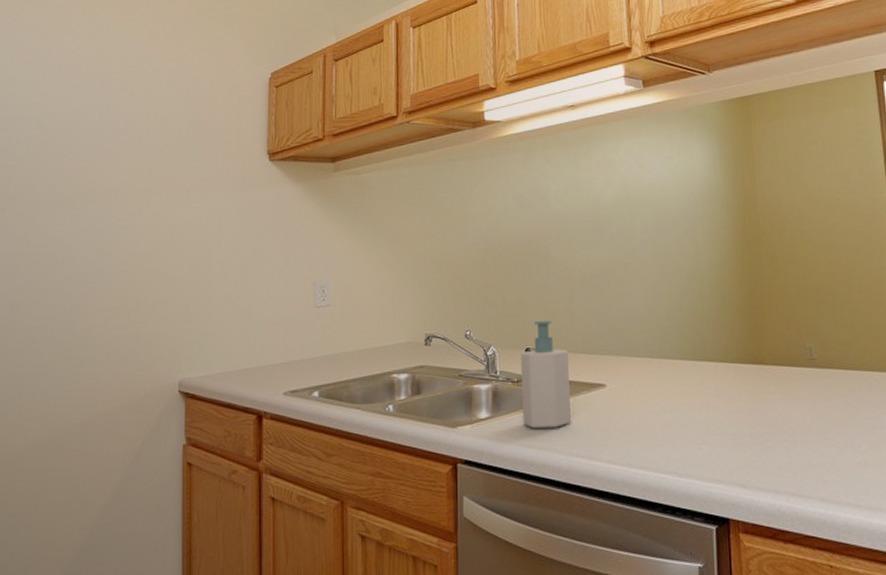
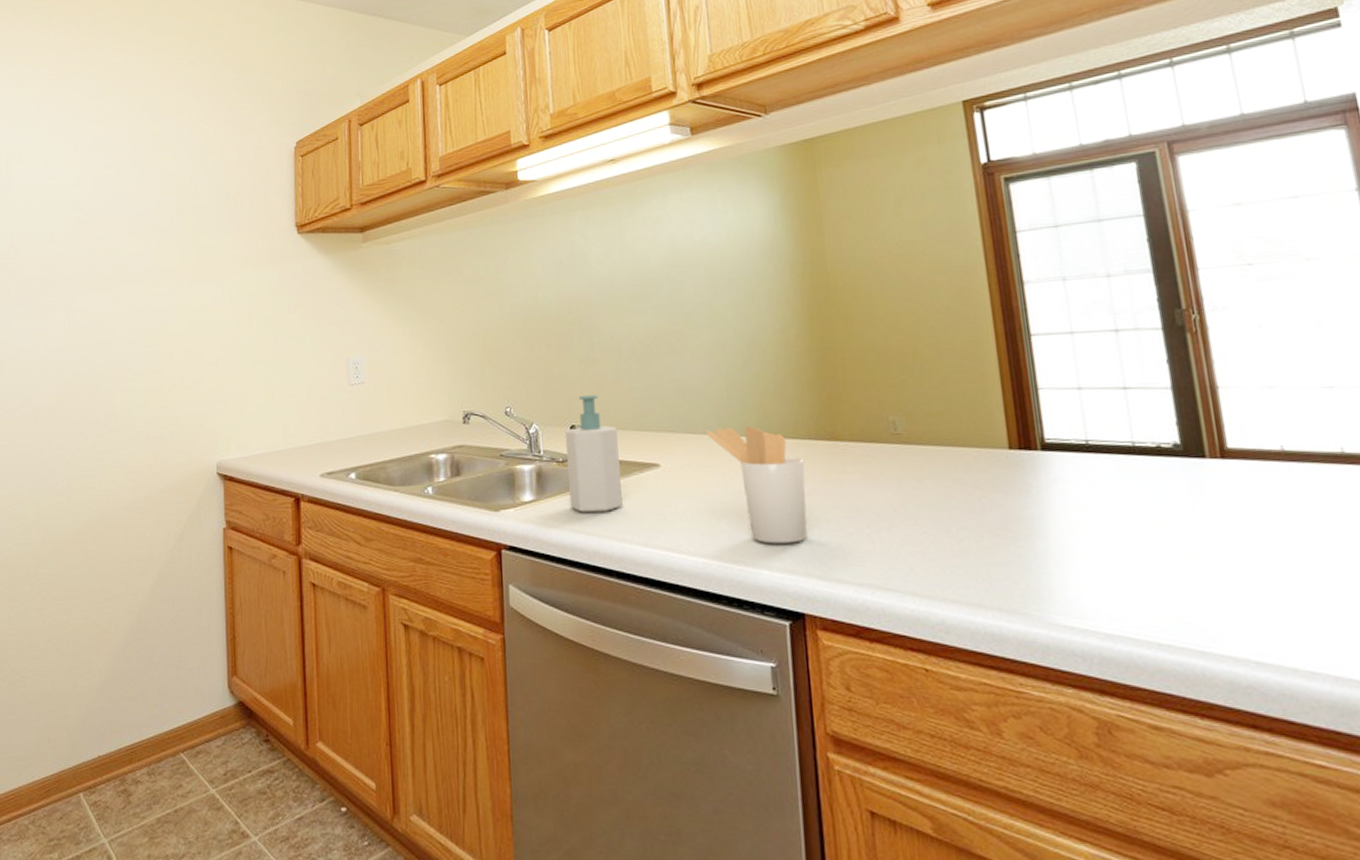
utensil holder: none [648,350,734,457] -> present [706,426,807,544]

